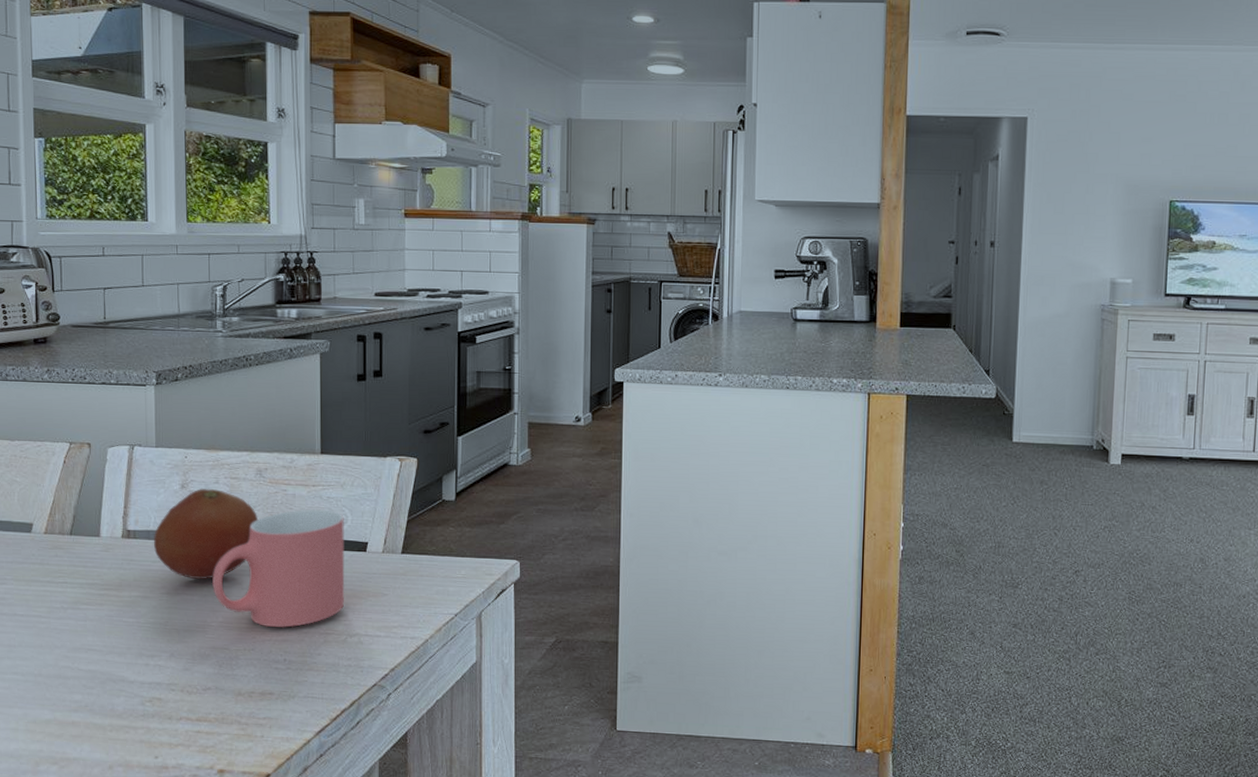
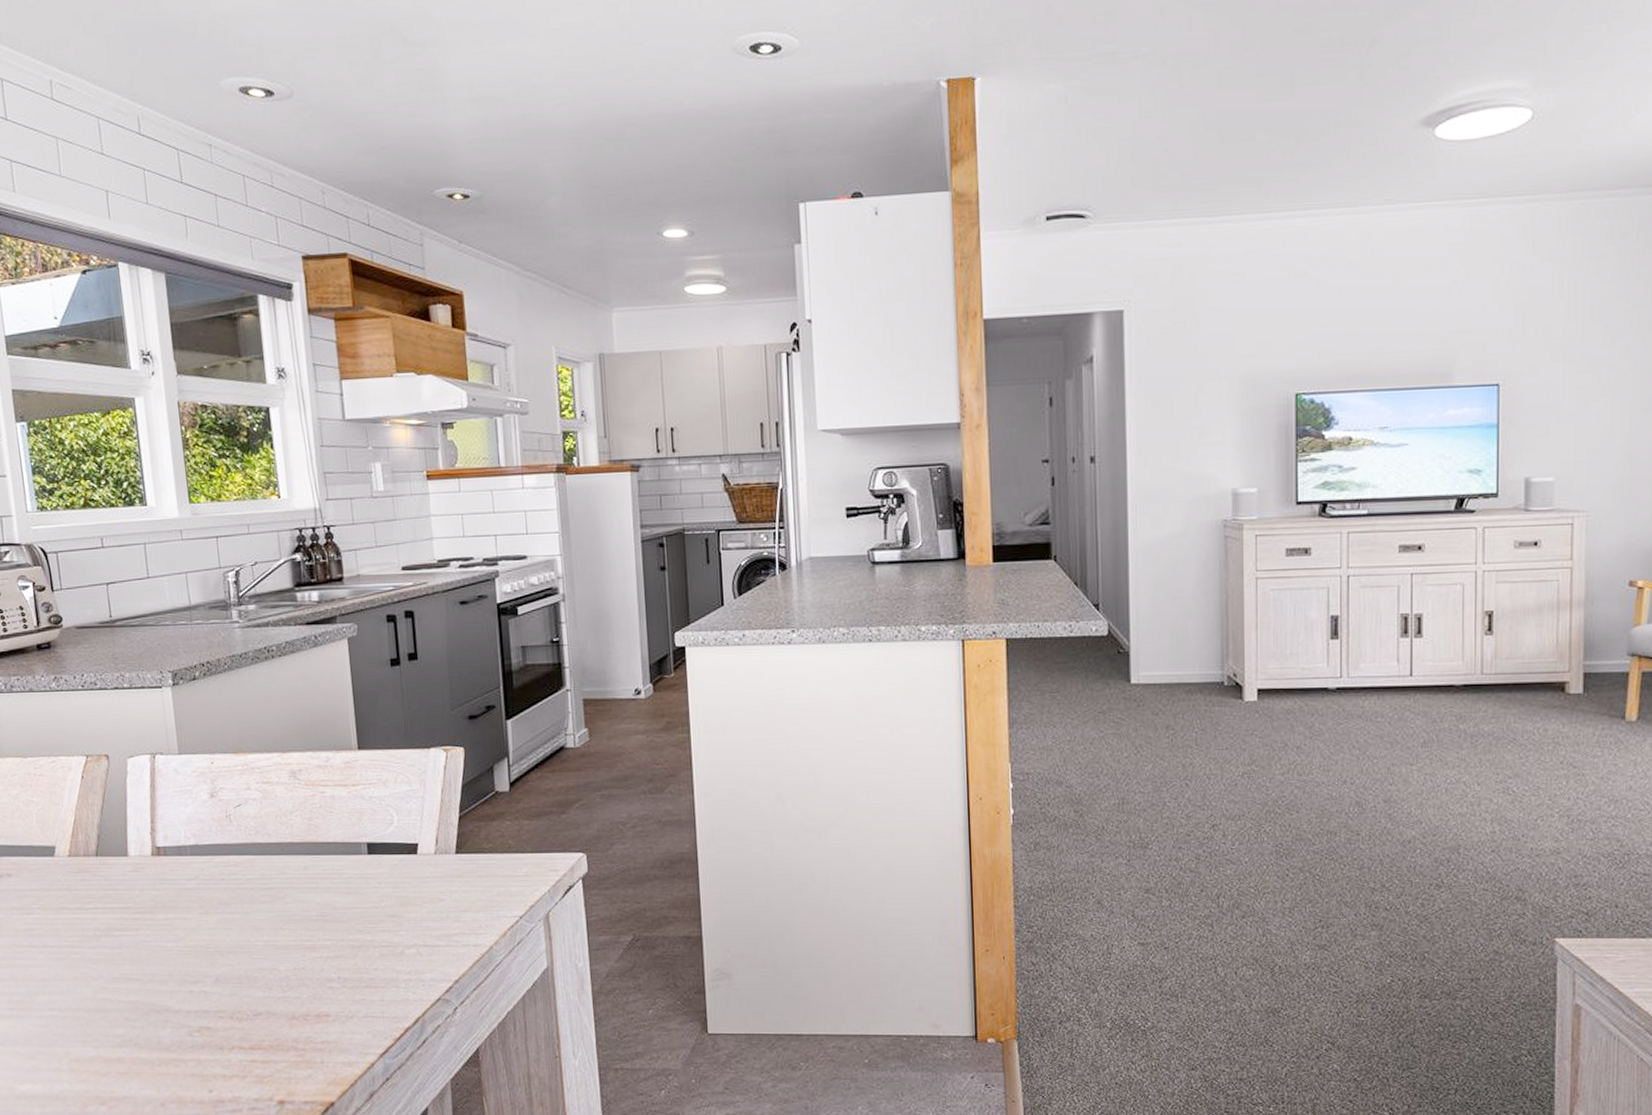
fruit: present [154,489,259,580] -> none [185,796,297,896]
mug: present [212,509,345,628] -> none [252,811,399,943]

